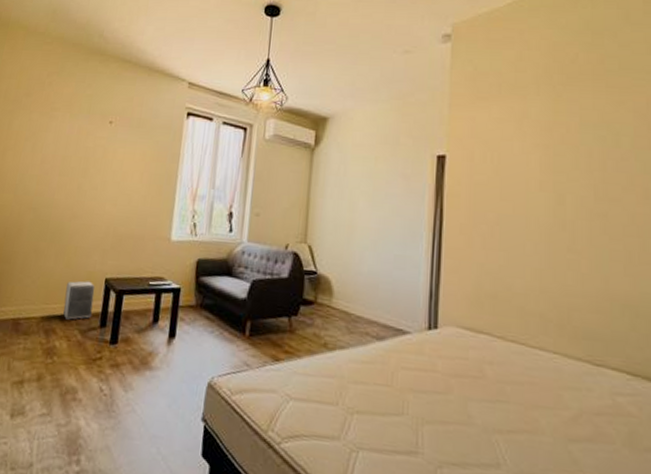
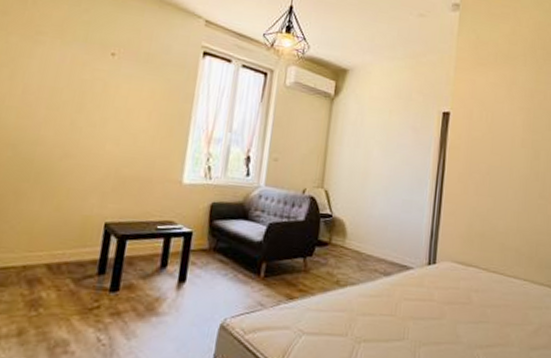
speaker: present [63,280,95,320] -> none [51,225,93,268]

